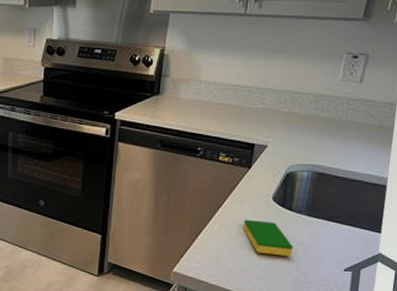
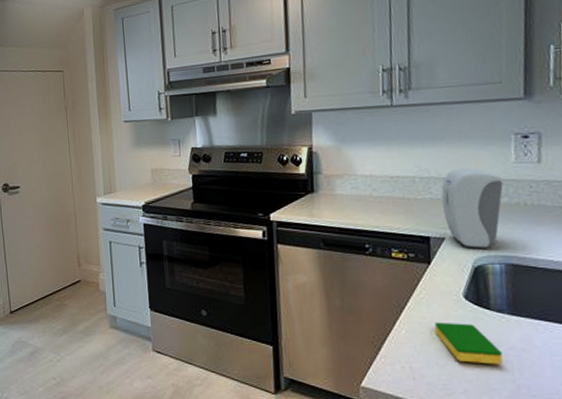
soap dispenser: none [271,81,327,157] -> present [441,168,503,248]

